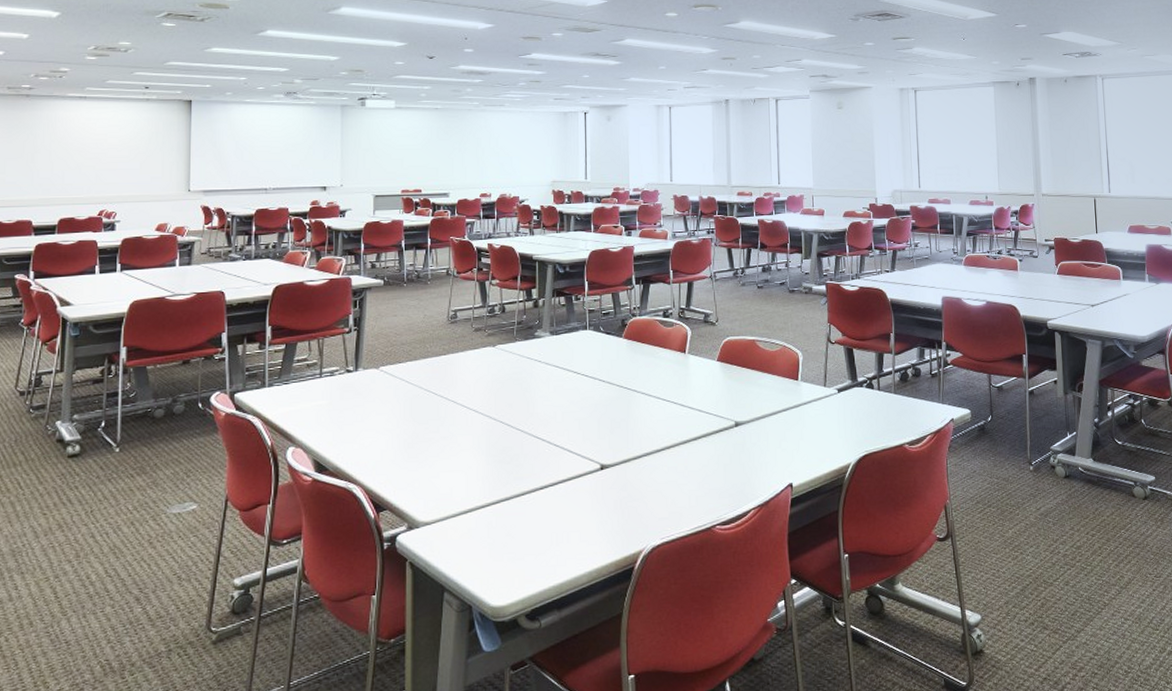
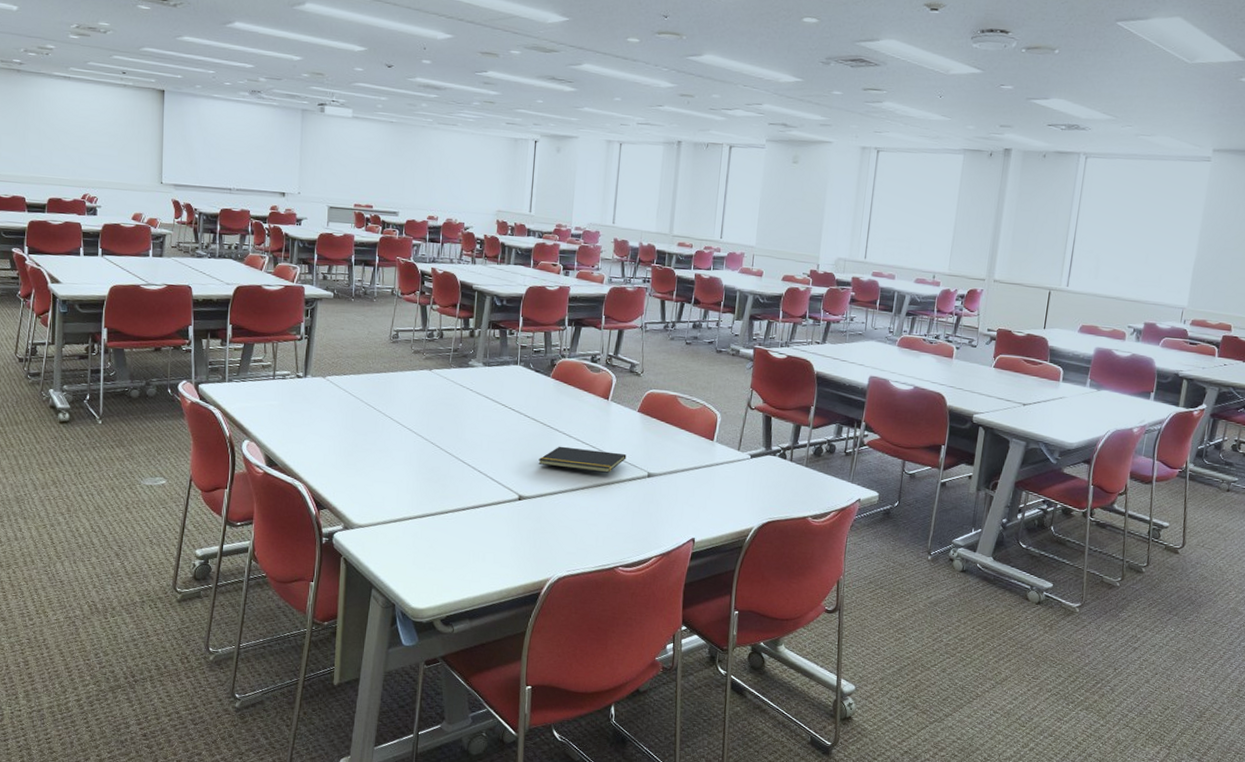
notepad: none [618,405,711,429] -> present [538,446,627,473]

